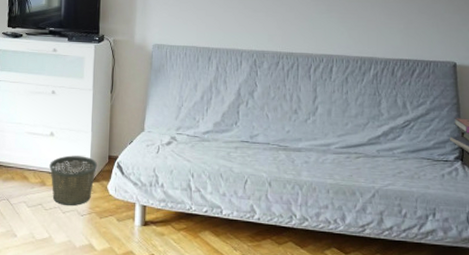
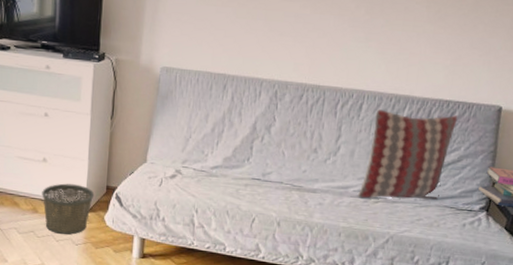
pillow: none [340,71,419,155] -> present [358,109,458,200]

